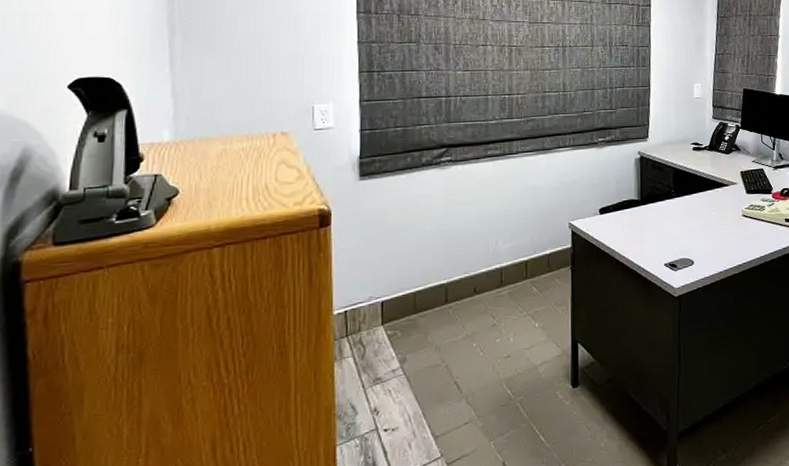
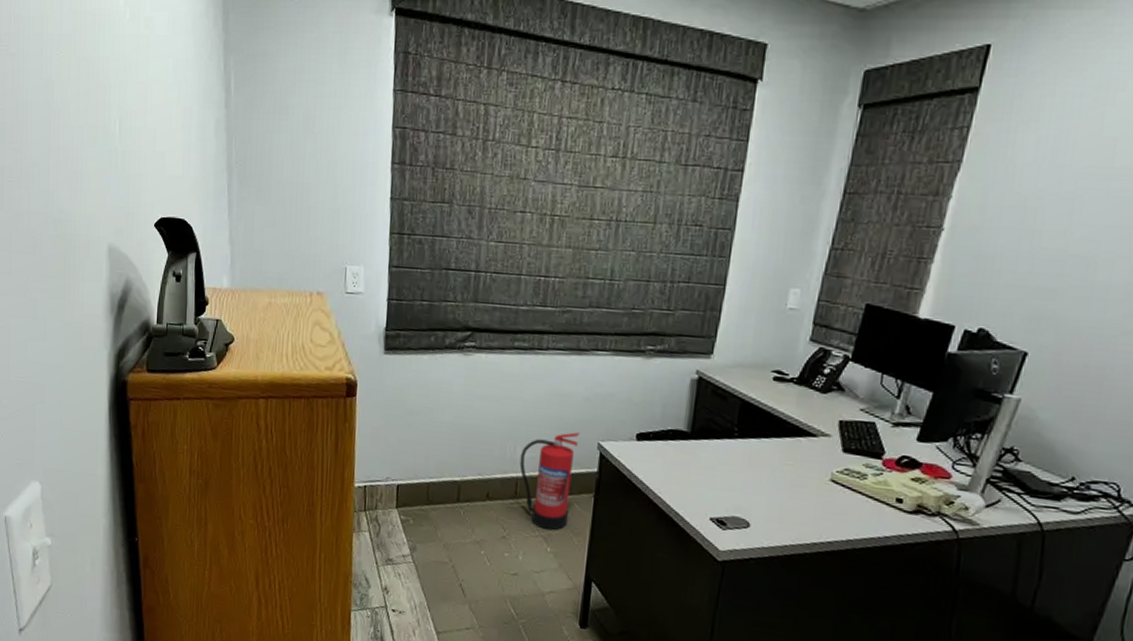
fire extinguisher: none [502,218,553,308] -> present [519,432,580,531]

